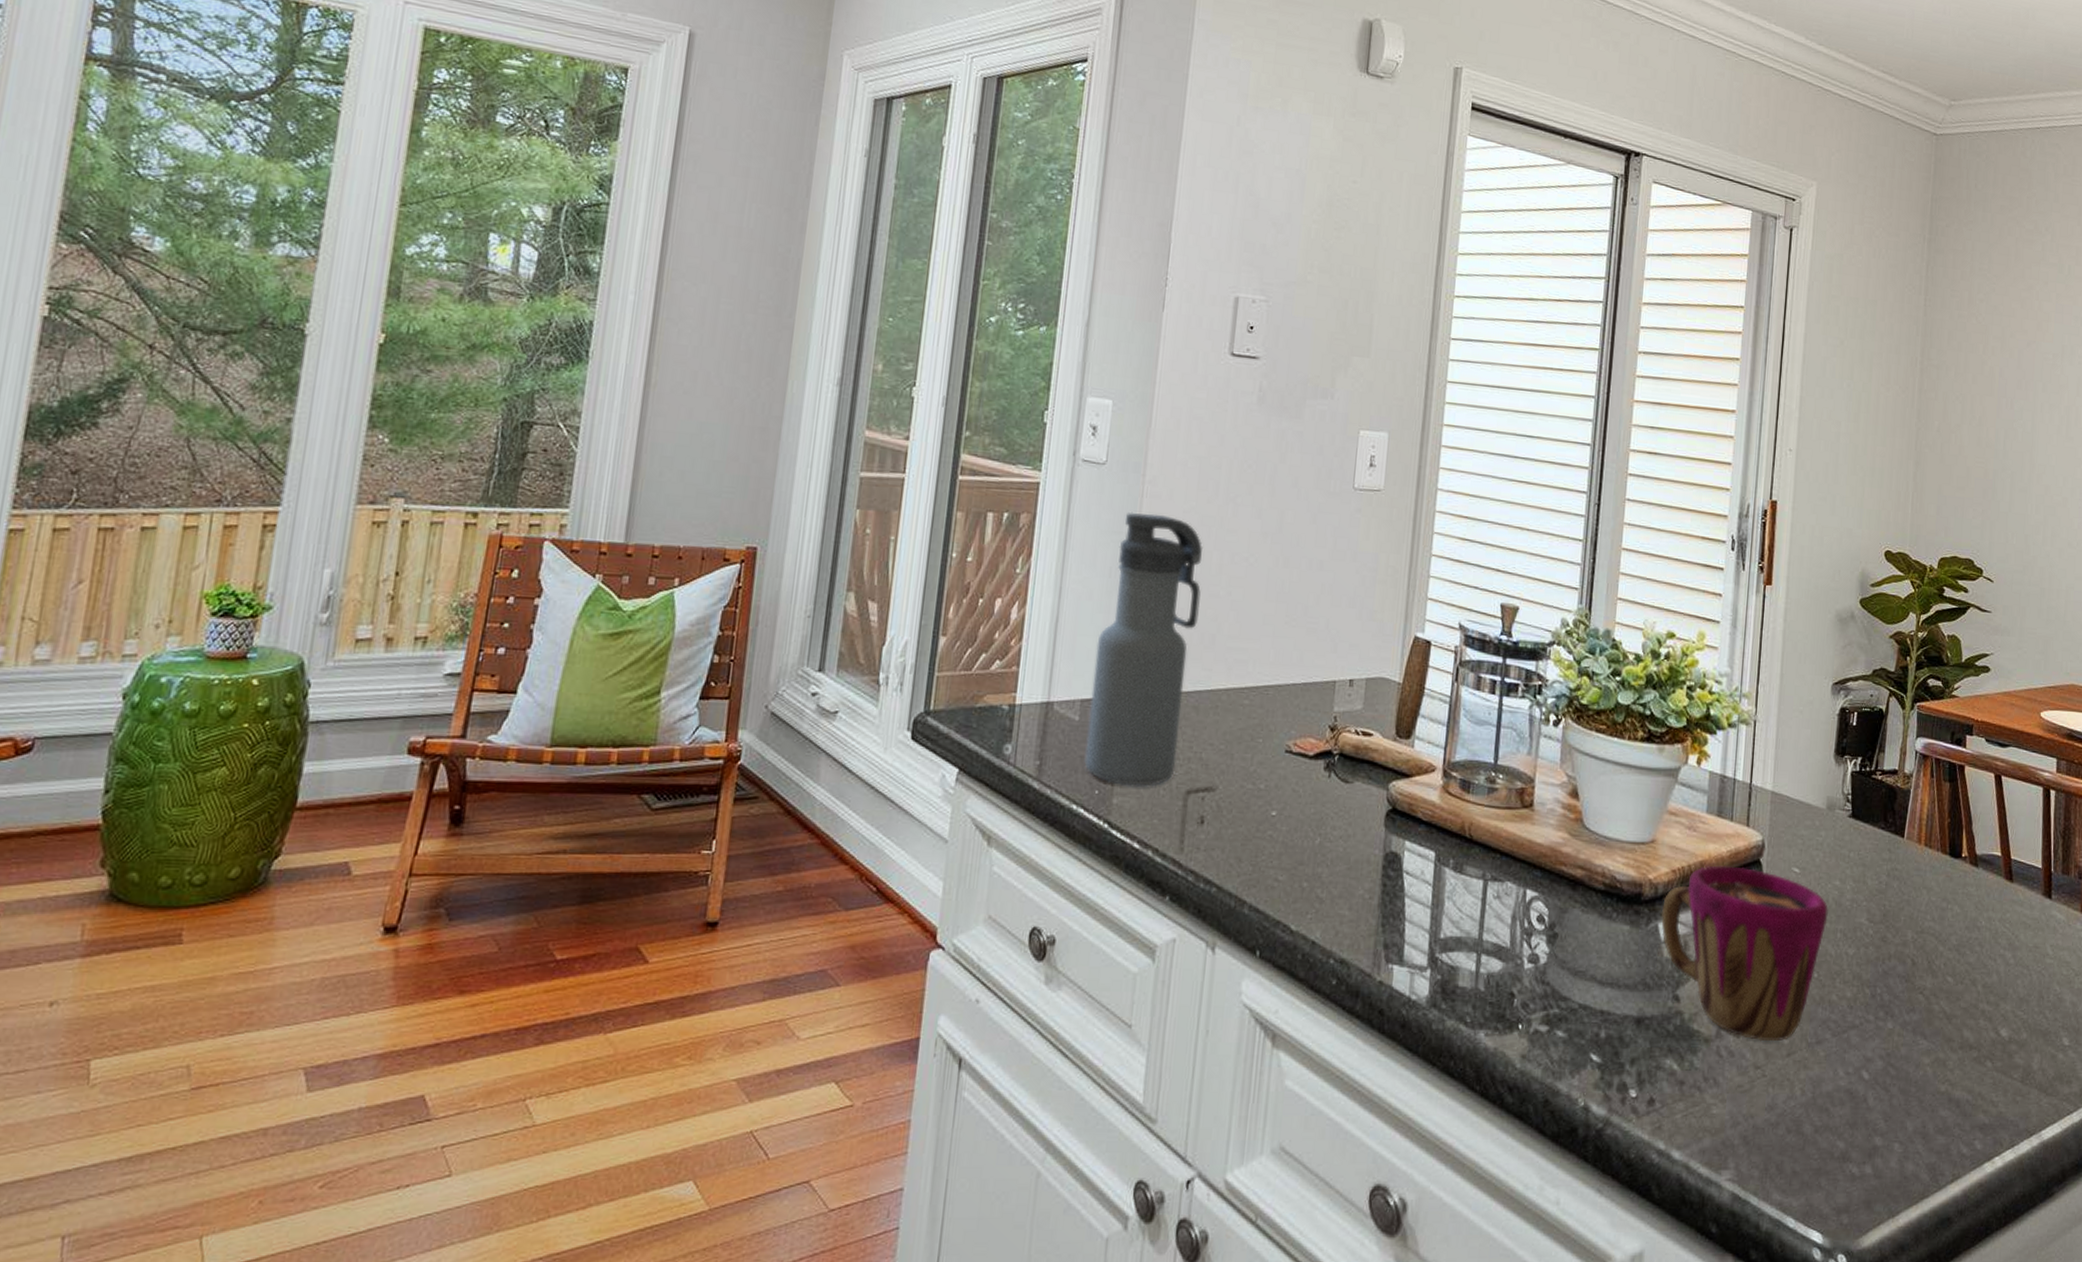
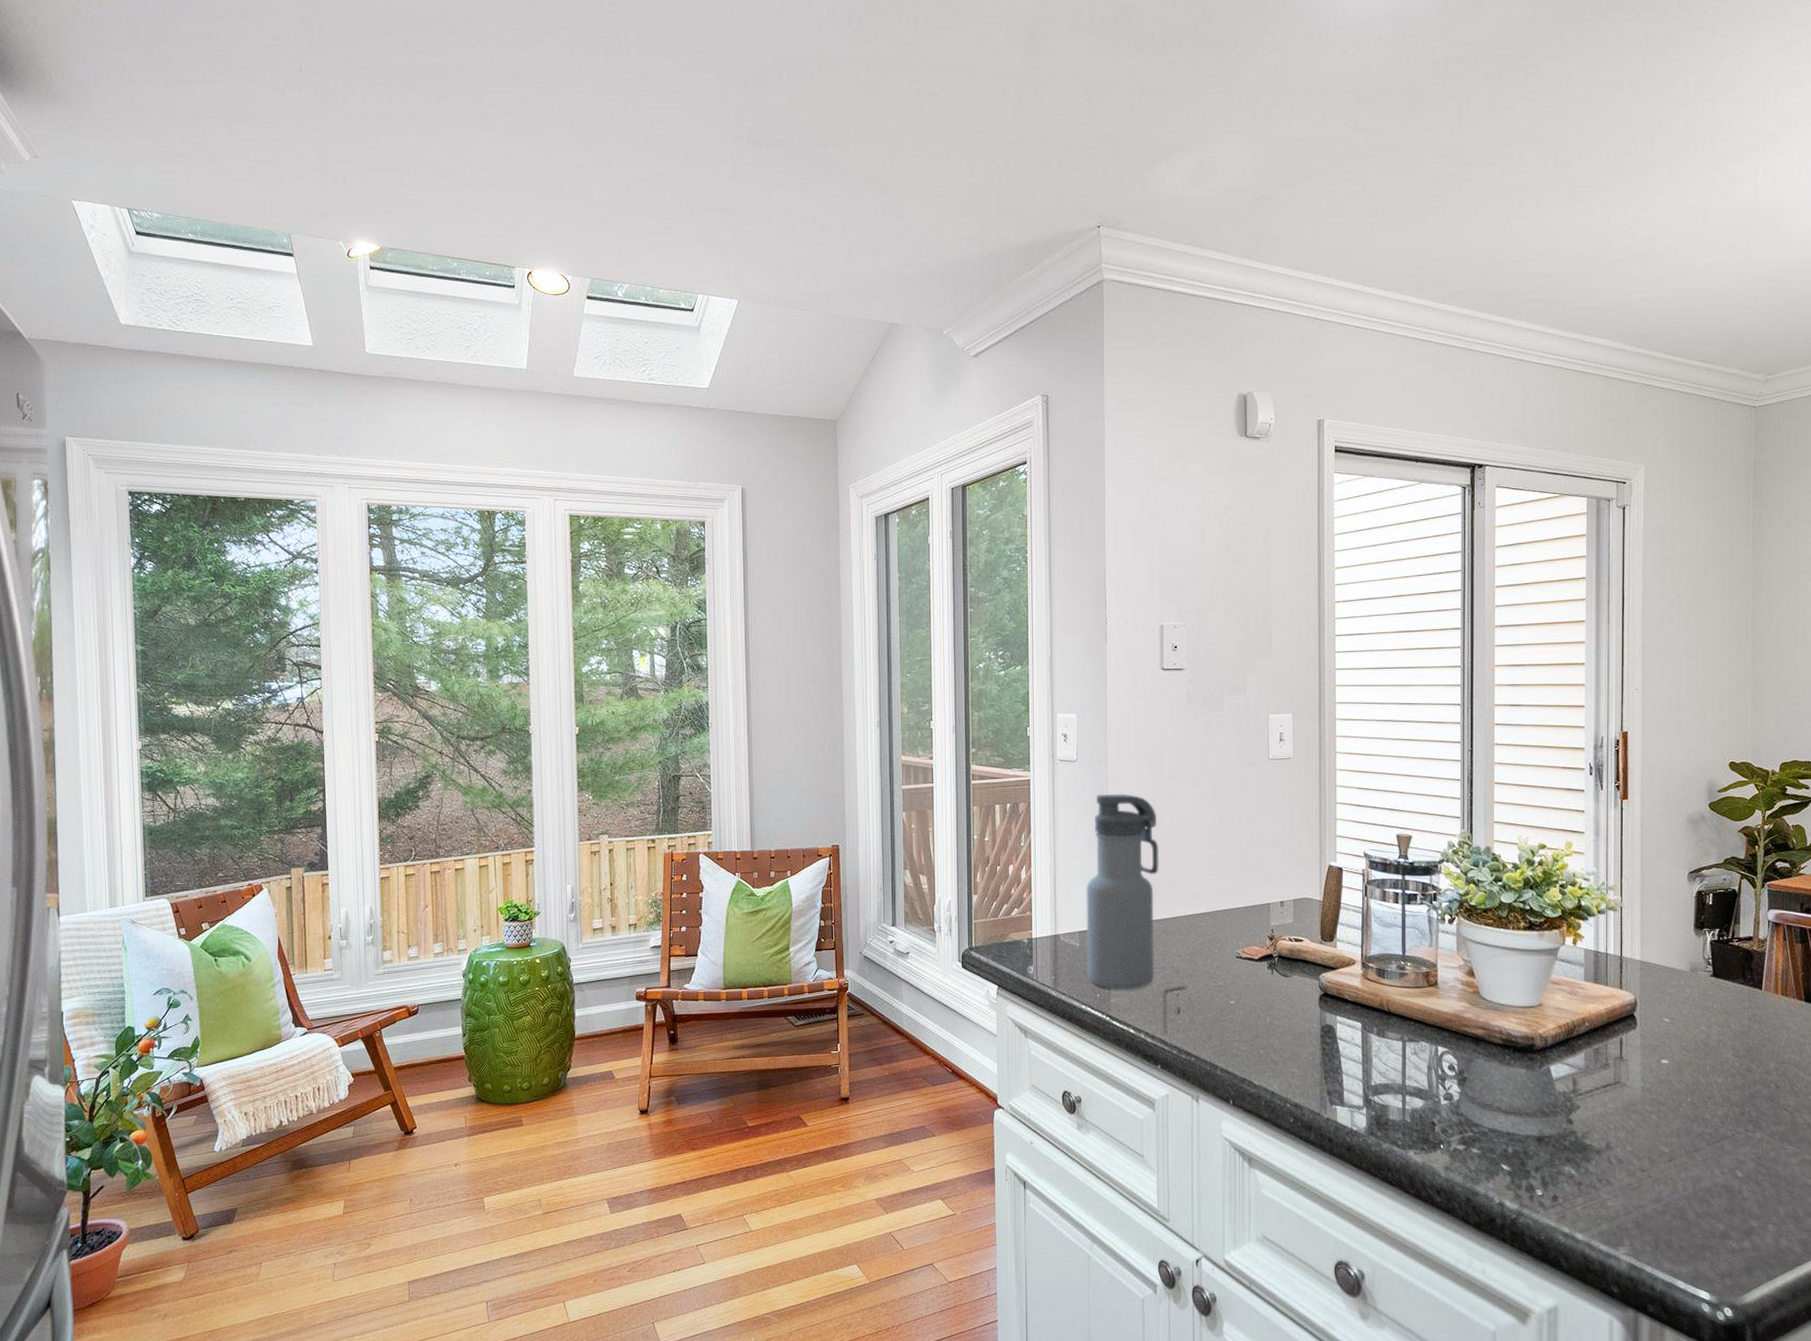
cup: present [1661,865,1828,1042] -> none [1551,1020,1697,1151]

